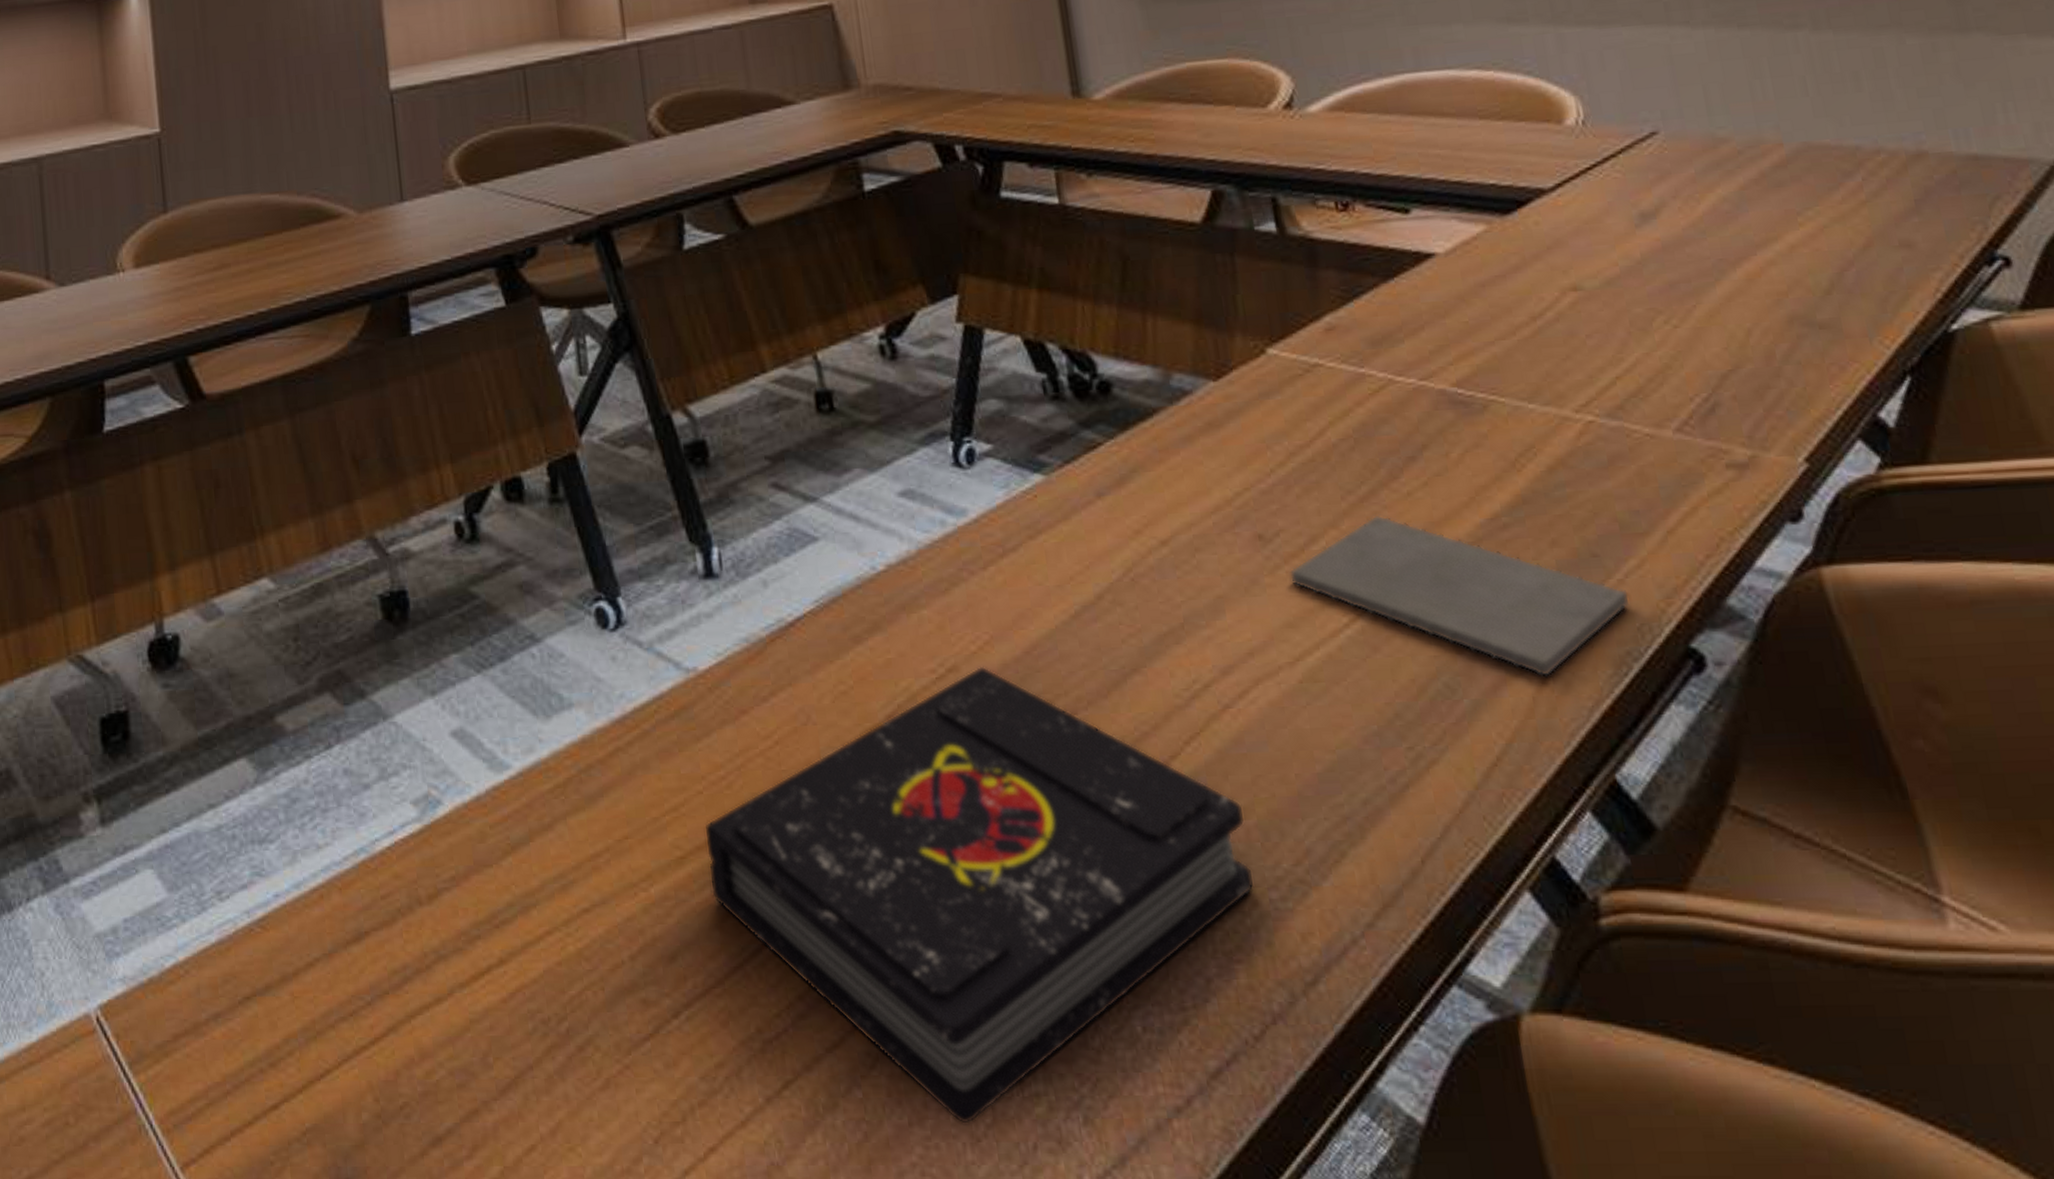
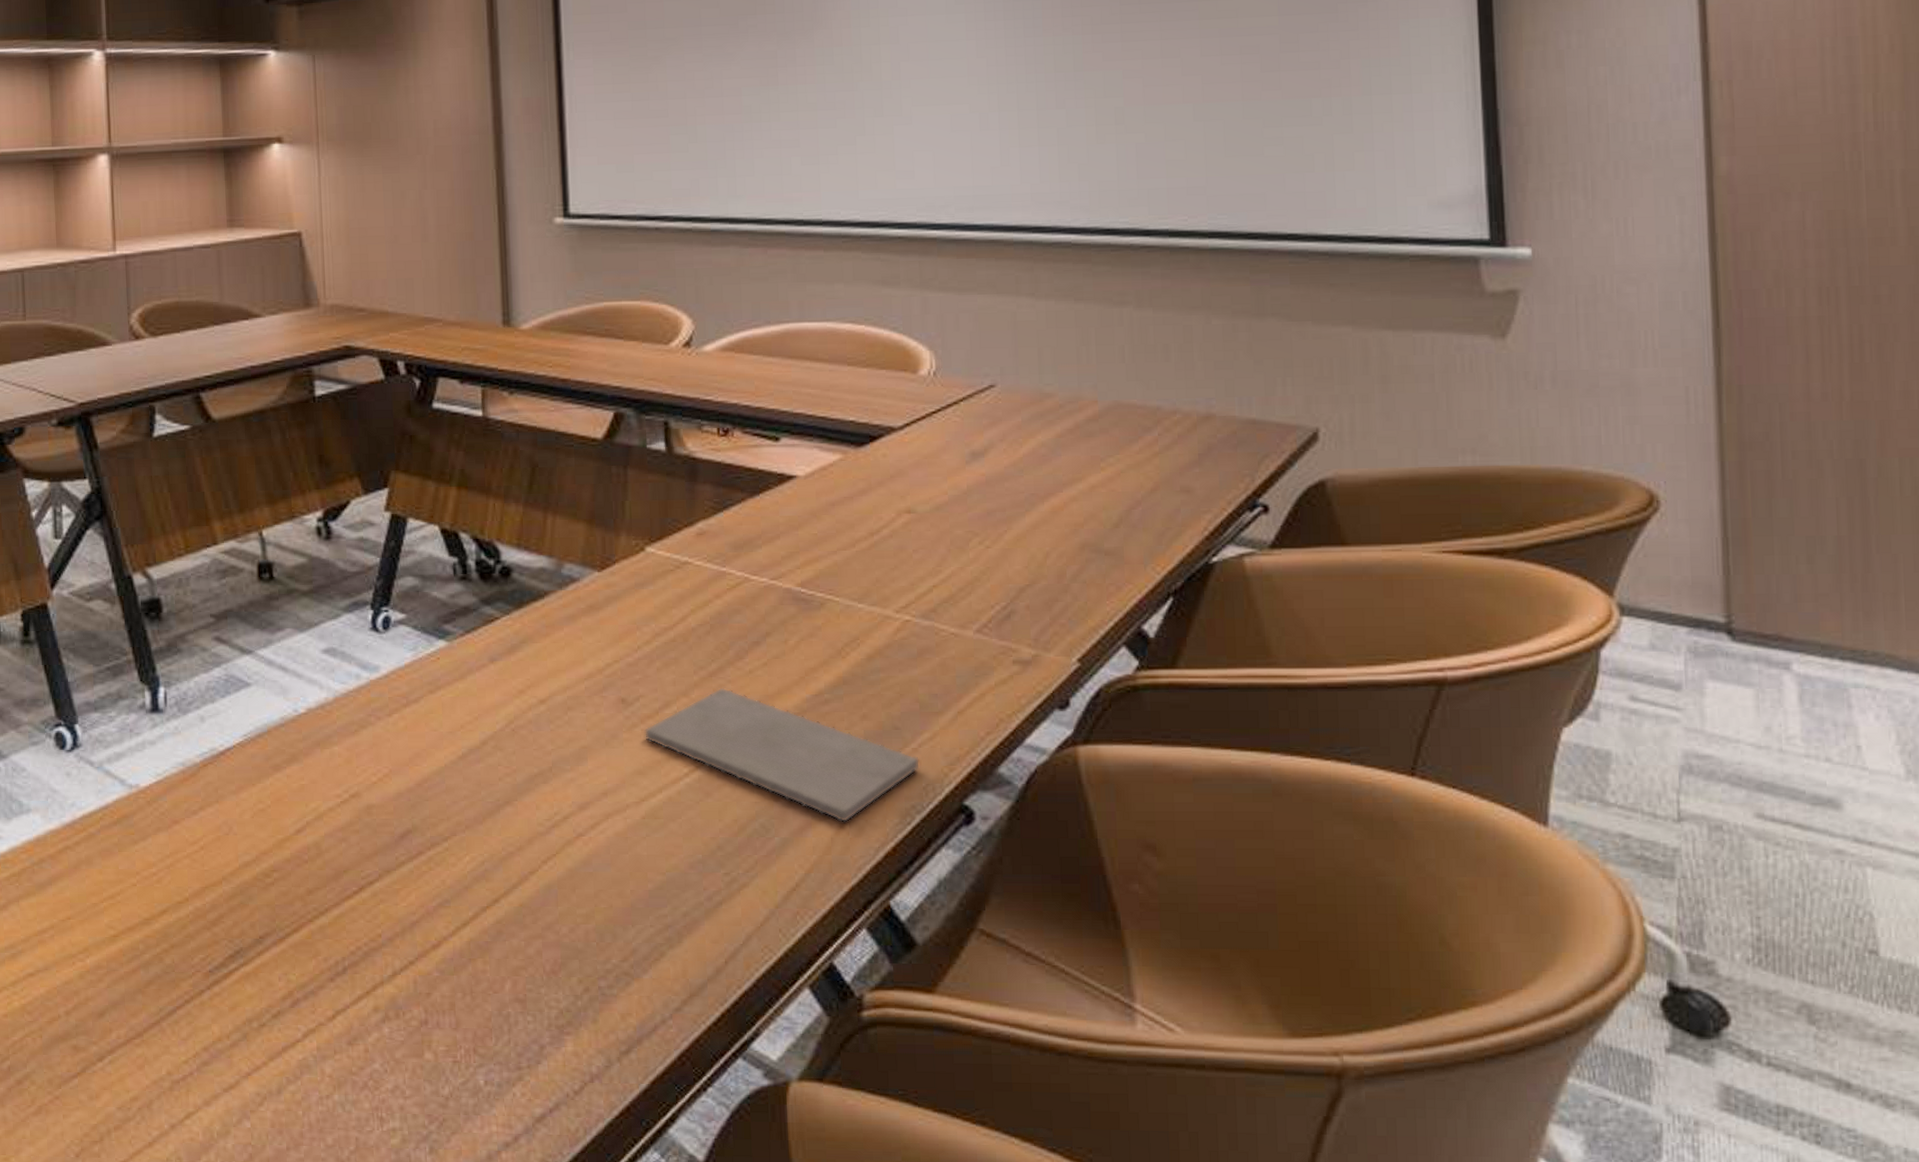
book: present [704,666,1255,1124] -> none [135,794,587,1150]

